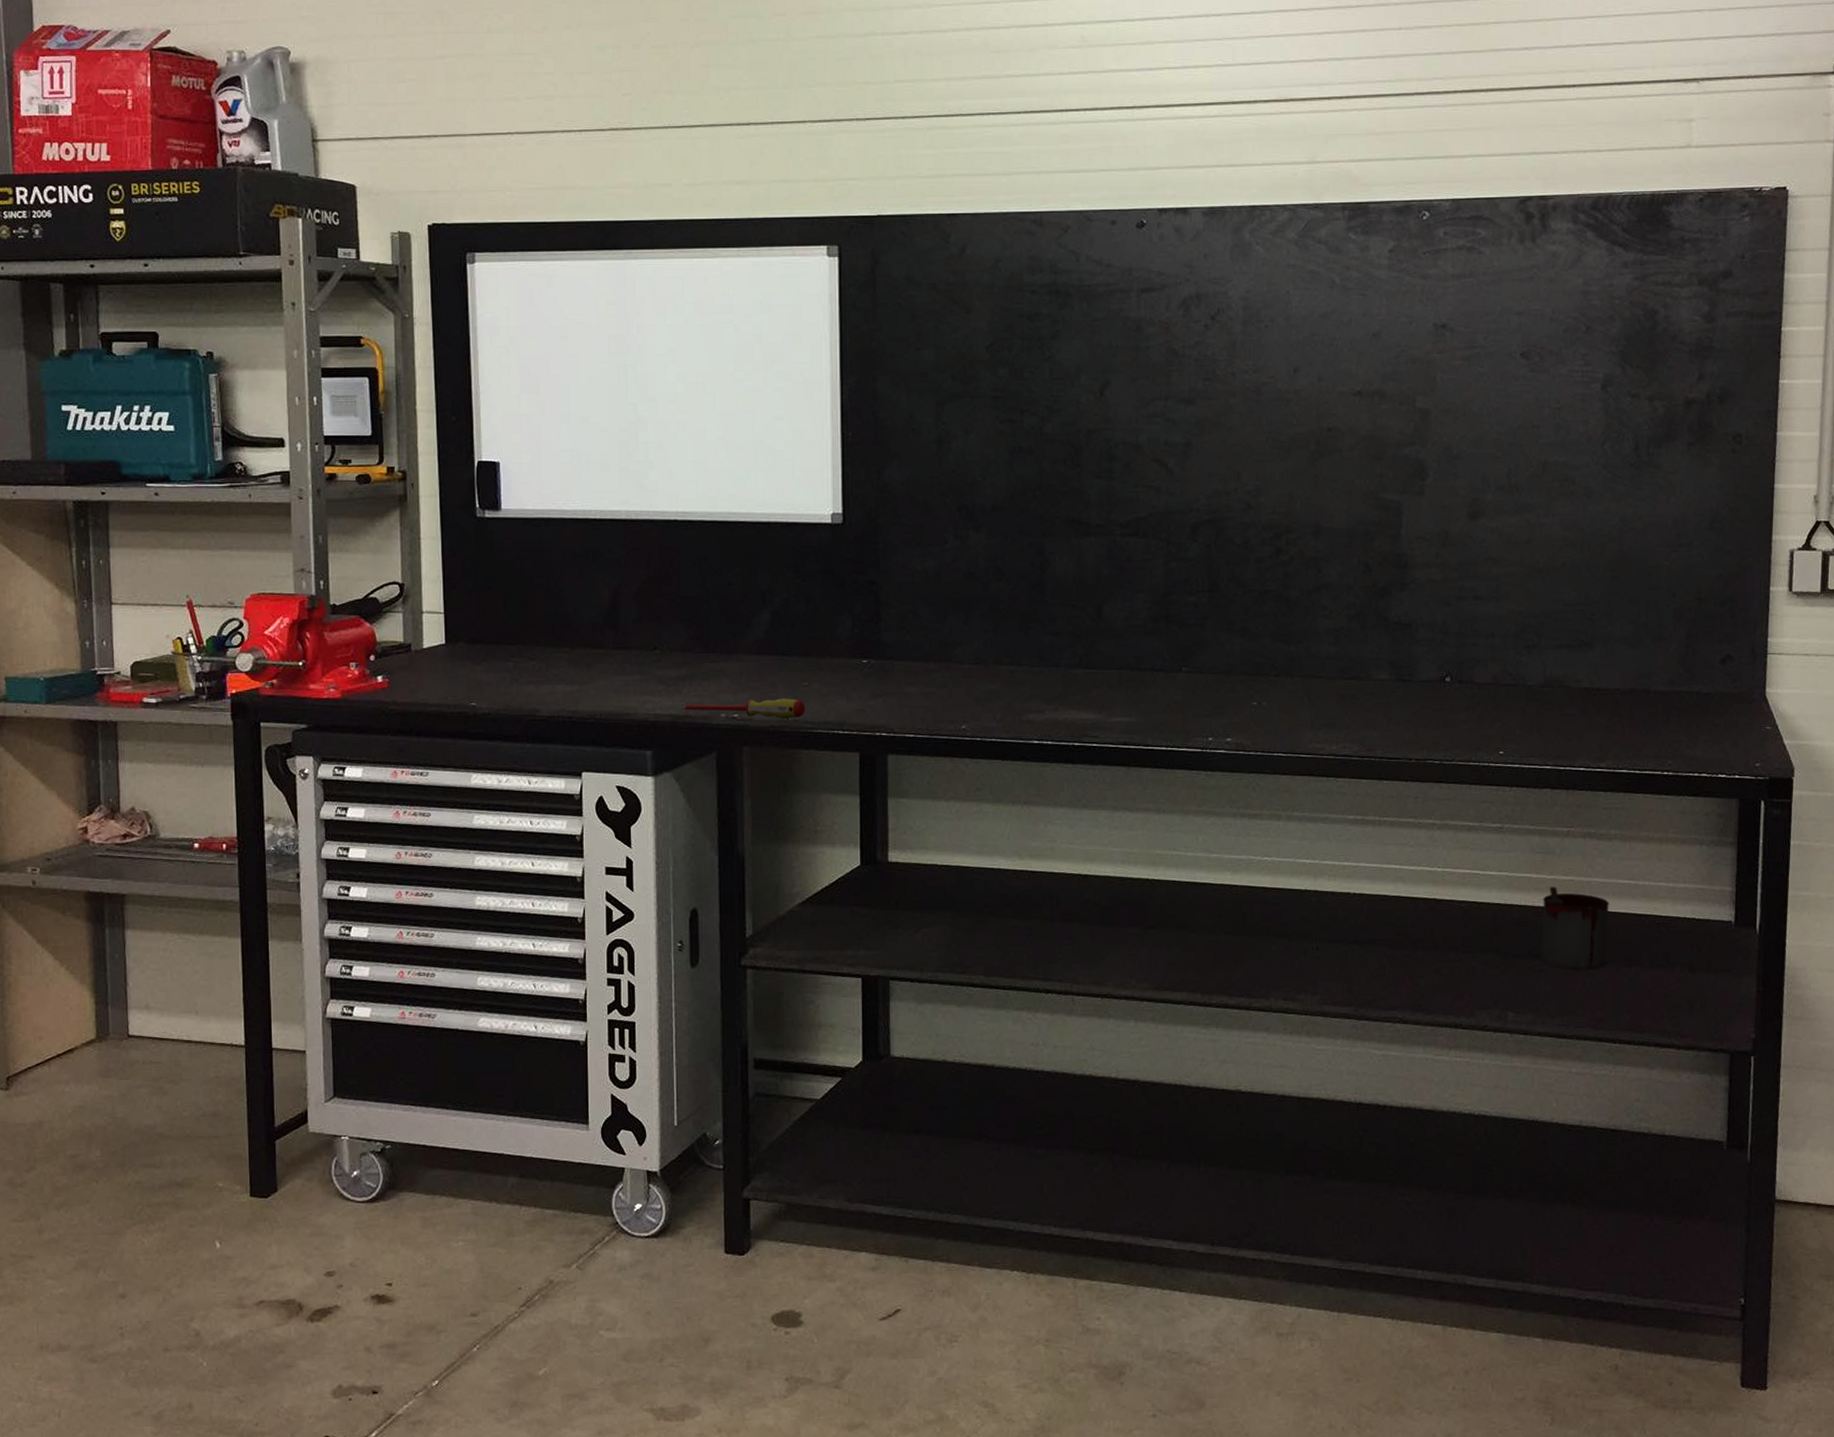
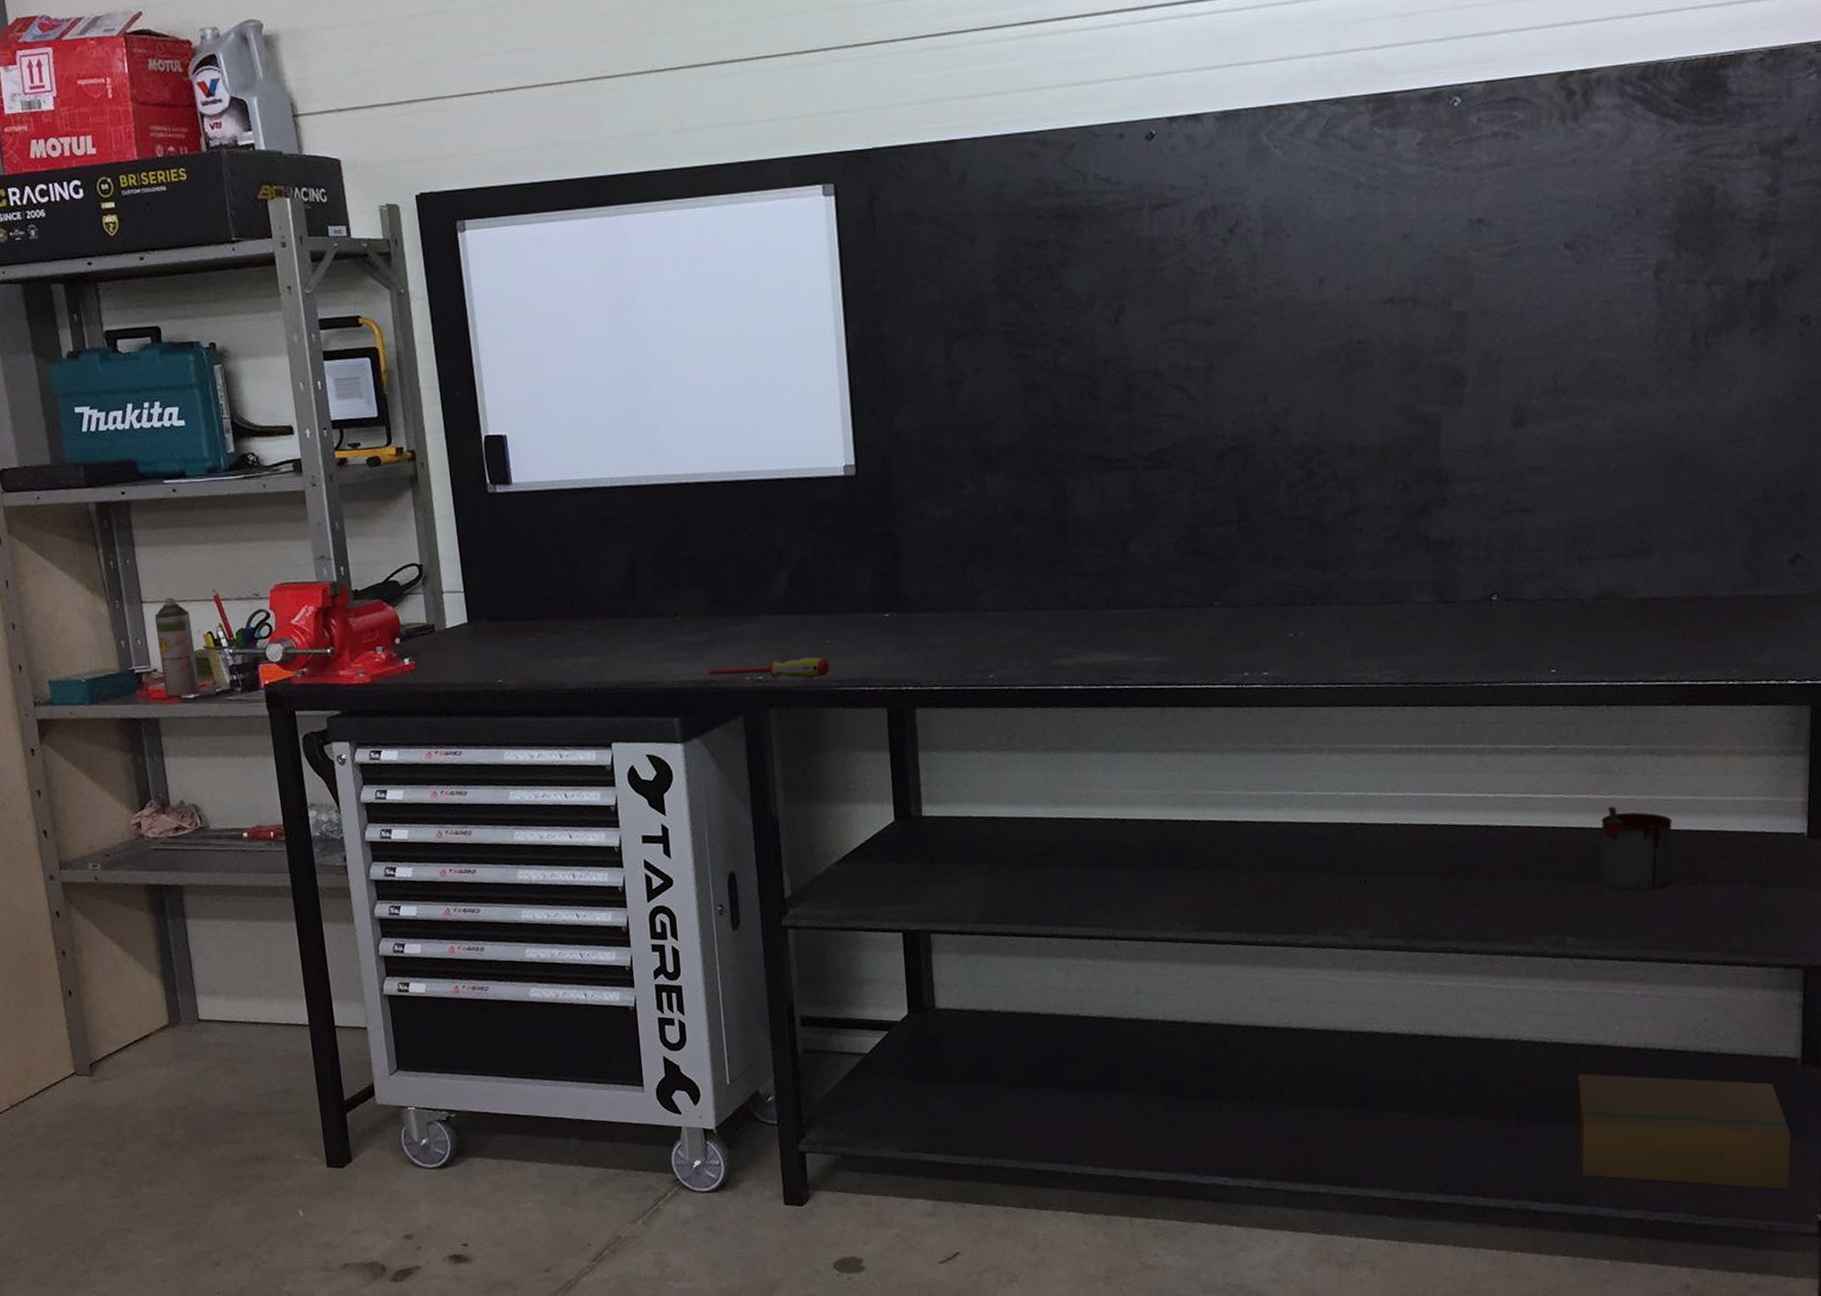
aerosol can: none [123,600,164,701] -> present [154,597,201,697]
box: none [1513,1148,1717,1273] -> present [1576,1073,1792,1190]

